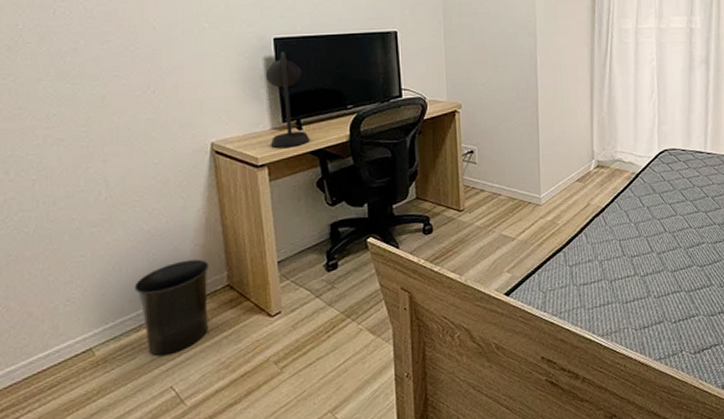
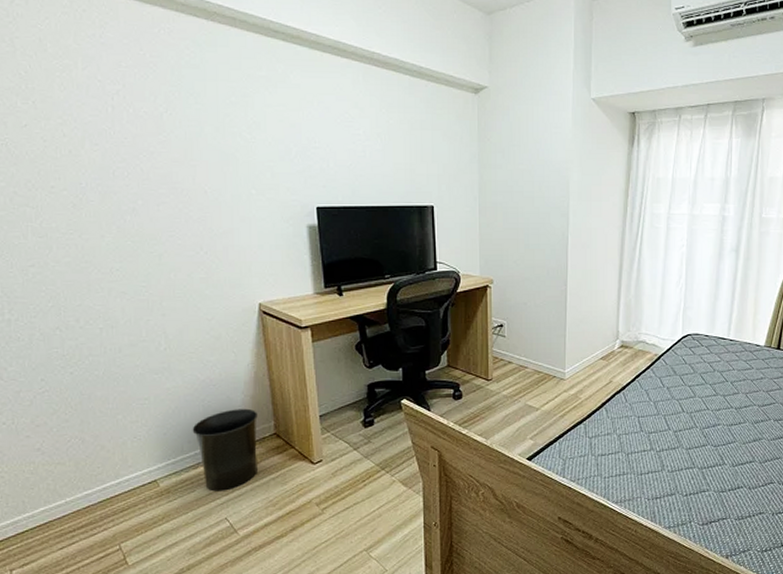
desk lamp: present [265,52,310,148] -> none [308,221,349,312]

